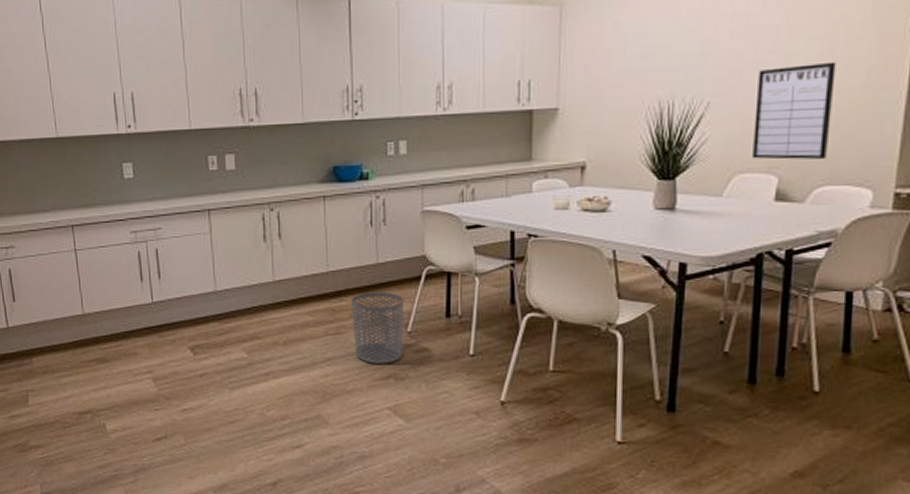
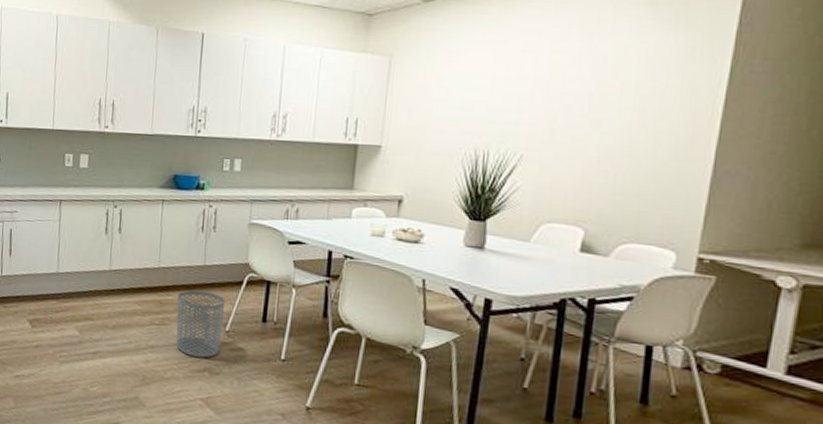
writing board: present [753,61,836,160] -> none [561,130,645,218]

